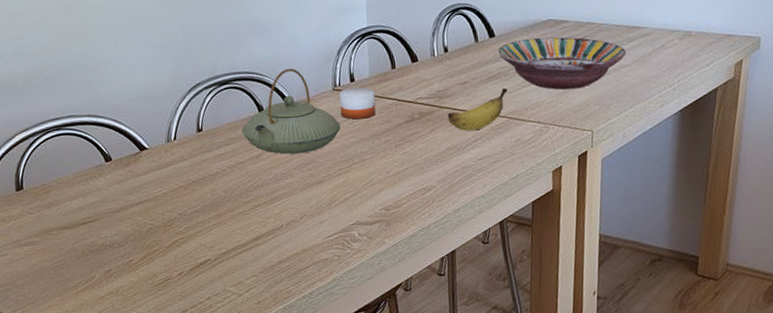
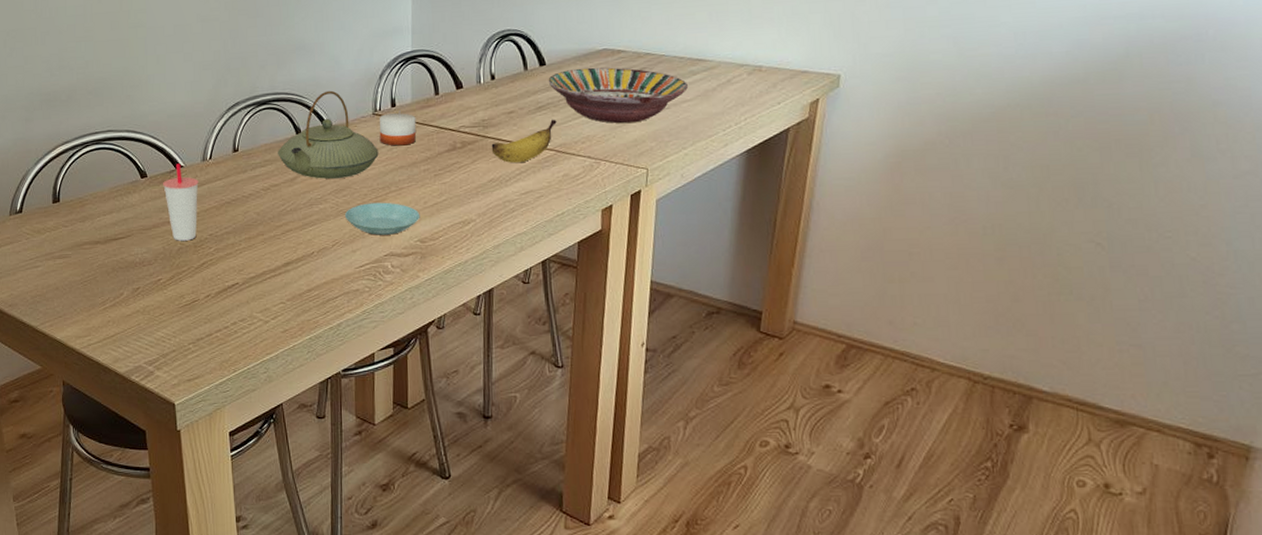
cup: none [128,145,166,222] -> present [163,163,199,241]
saucer: none [310,174,384,206] -> present [344,202,420,235]

